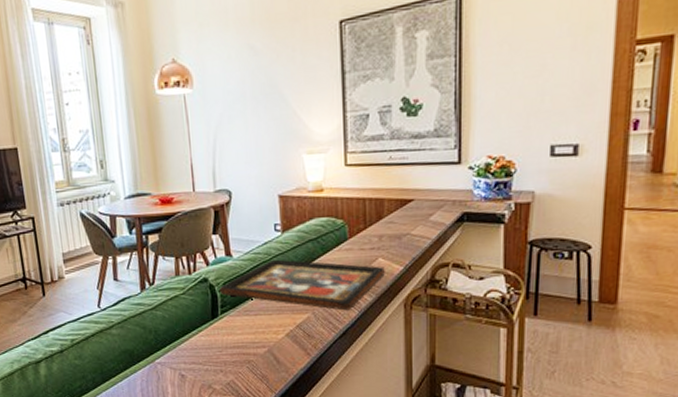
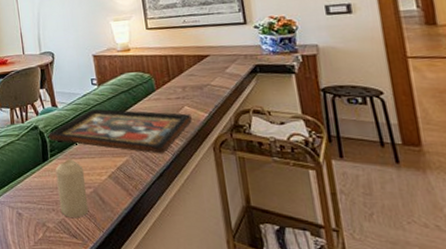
candle: none [226,316,262,379] -> present [55,159,89,217]

